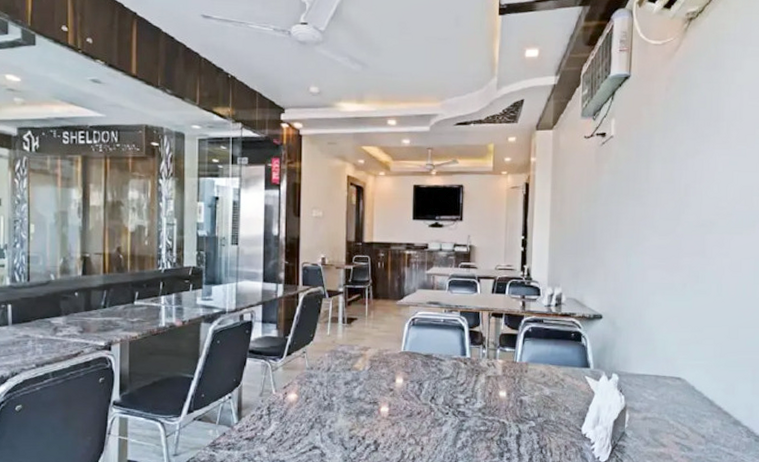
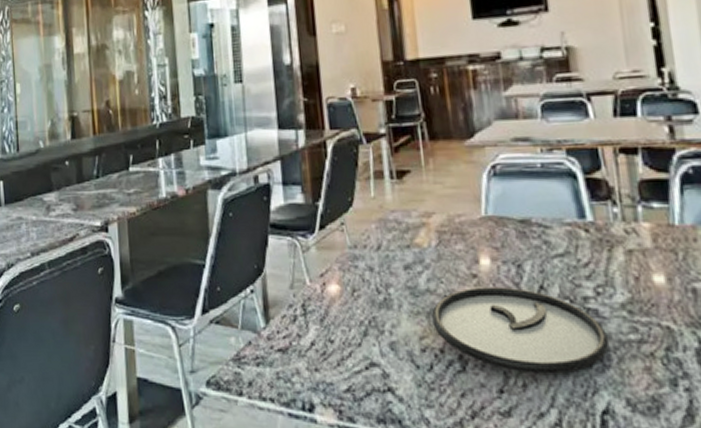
plate: none [360,397,469,451] -> present [431,287,610,374]

